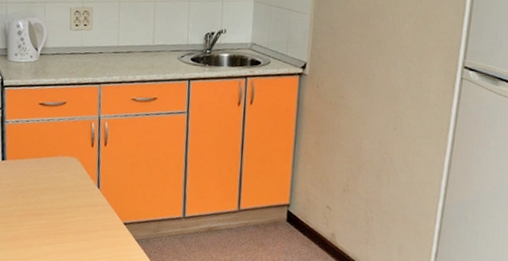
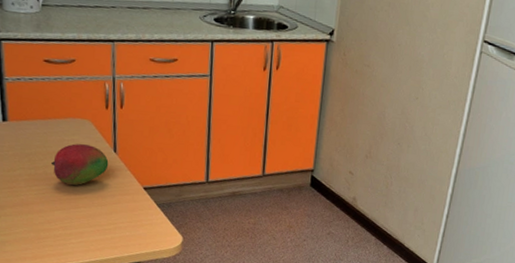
fruit: none [41,180,93,221] -> present [50,144,109,185]

